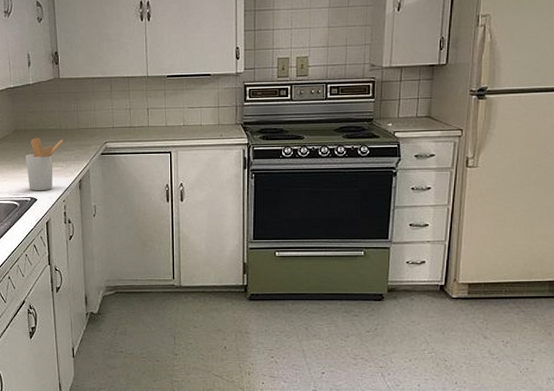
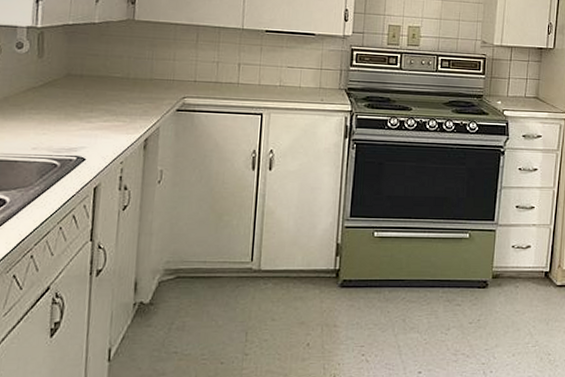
utensil holder: present [26,137,63,190] -> none [76,85,130,149]

